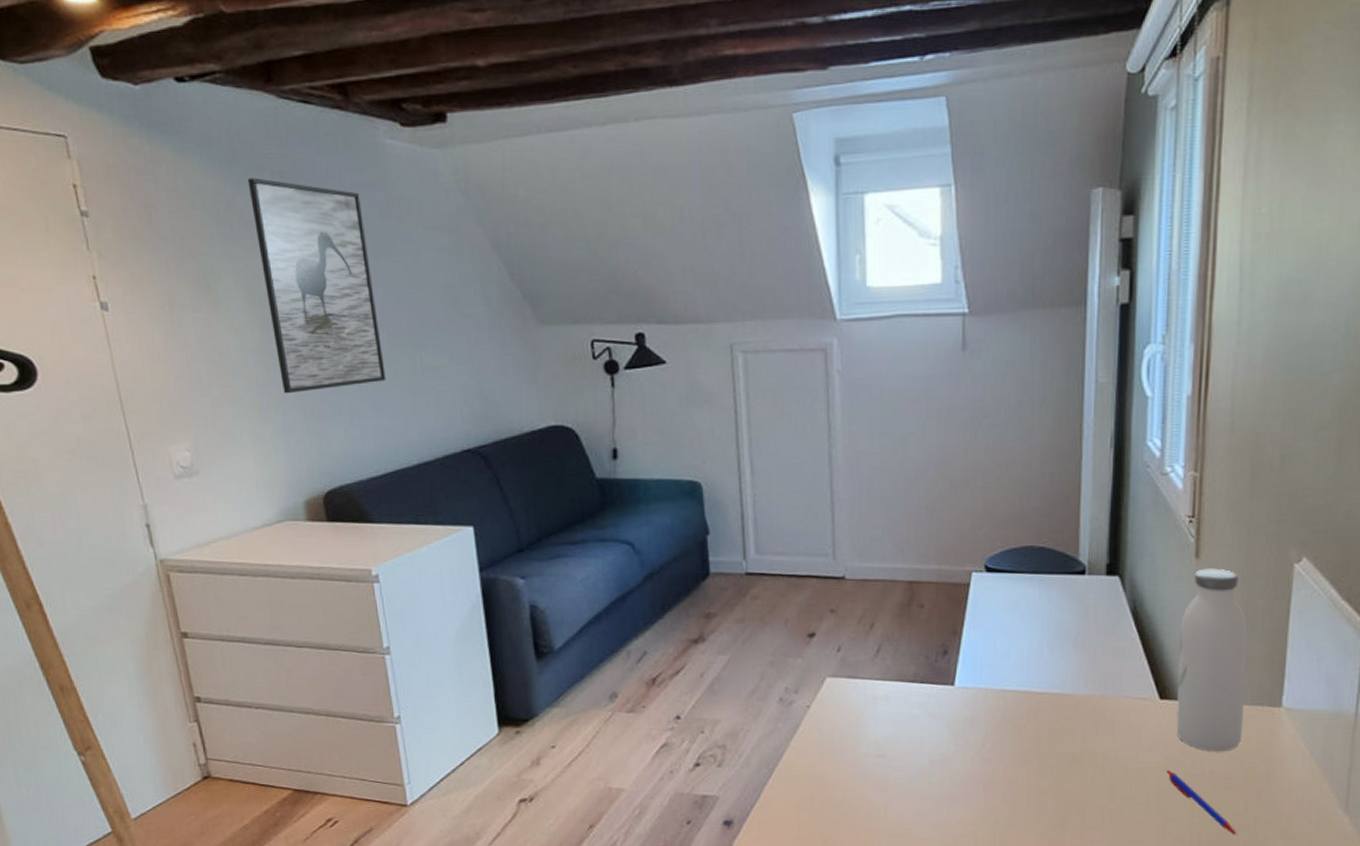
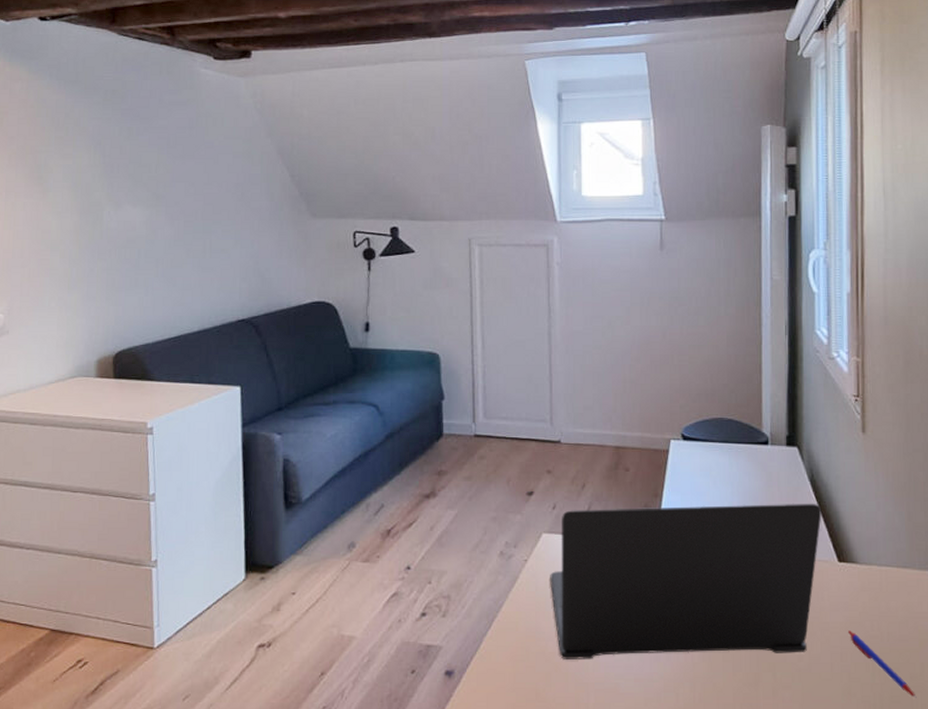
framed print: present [247,178,386,394] -> none [85,94,180,268]
laptop: none [835,637,1144,807] -> present [550,503,822,659]
water bottle: present [1176,568,1248,751] -> none [853,442,914,613]

